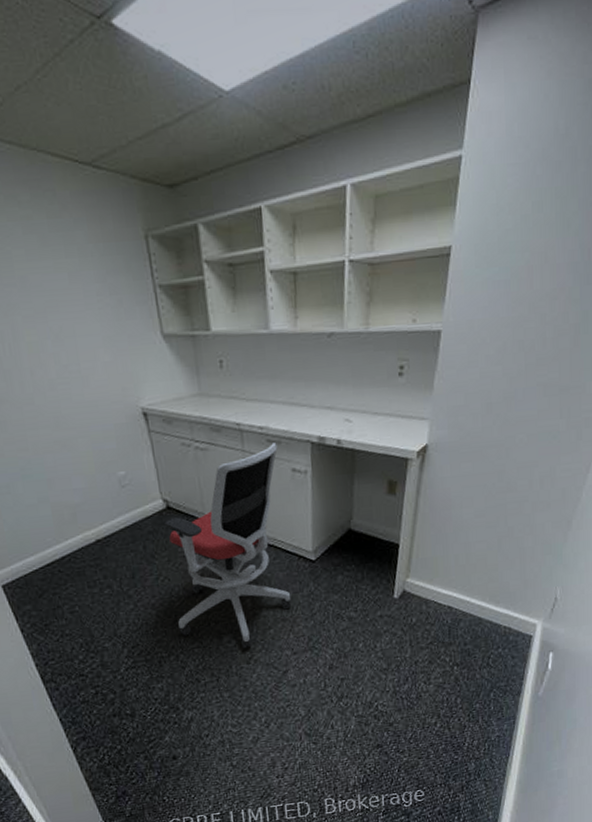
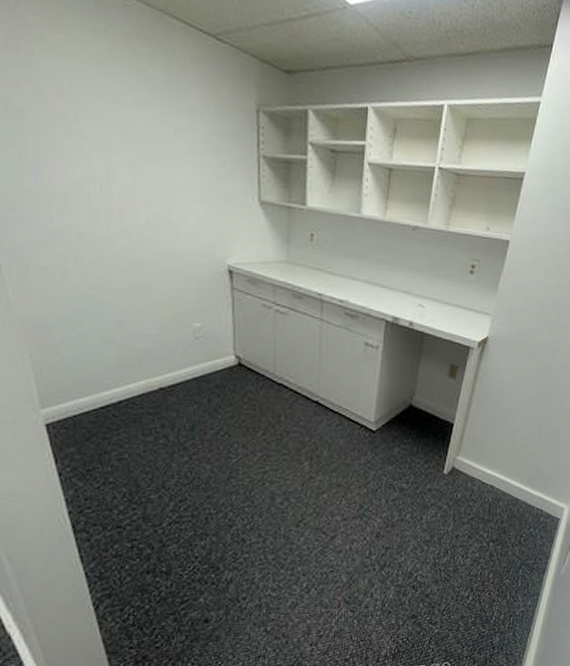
office chair: present [164,442,292,649] -> none [232,316,354,511]

